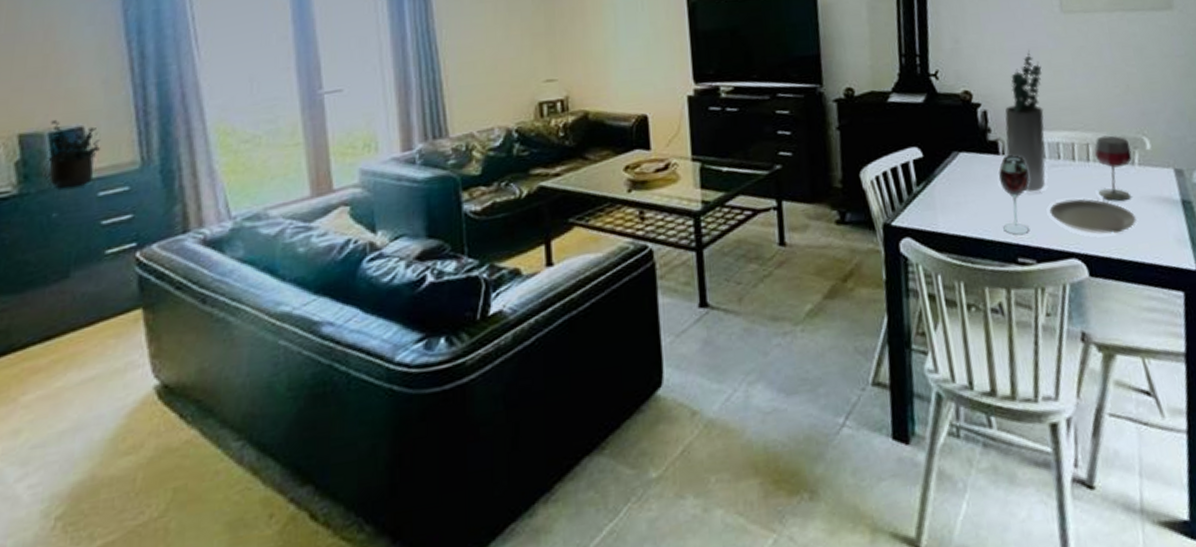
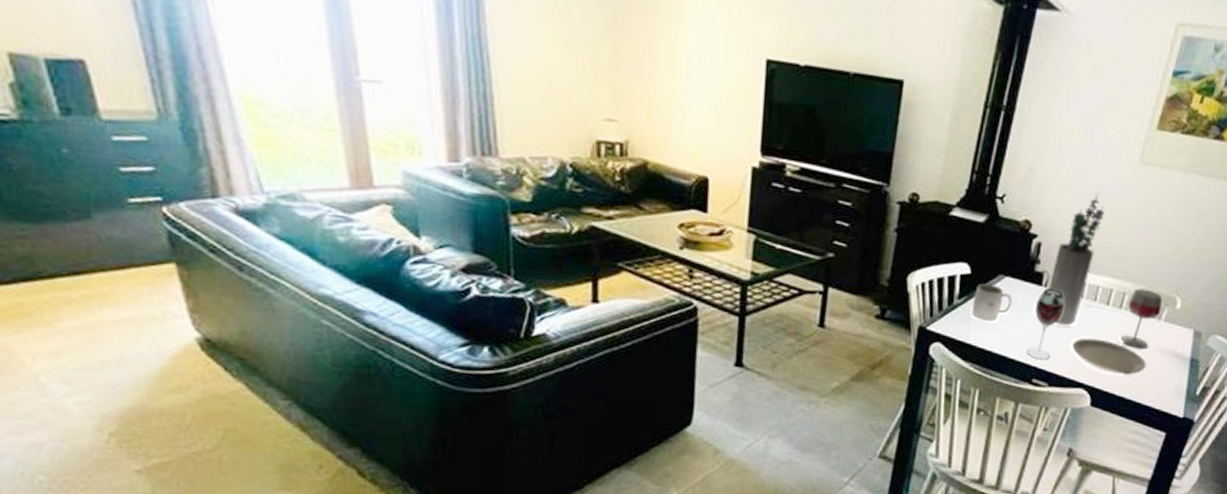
potted plant: present [48,119,100,188] -> none [45,44,107,126]
mug: none [932,163,974,205] -> present [971,283,1012,323]

